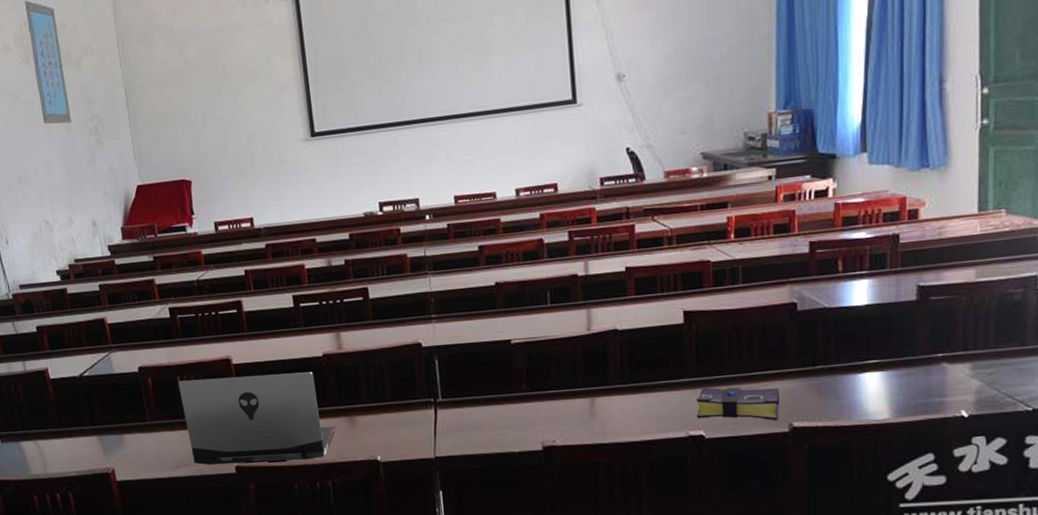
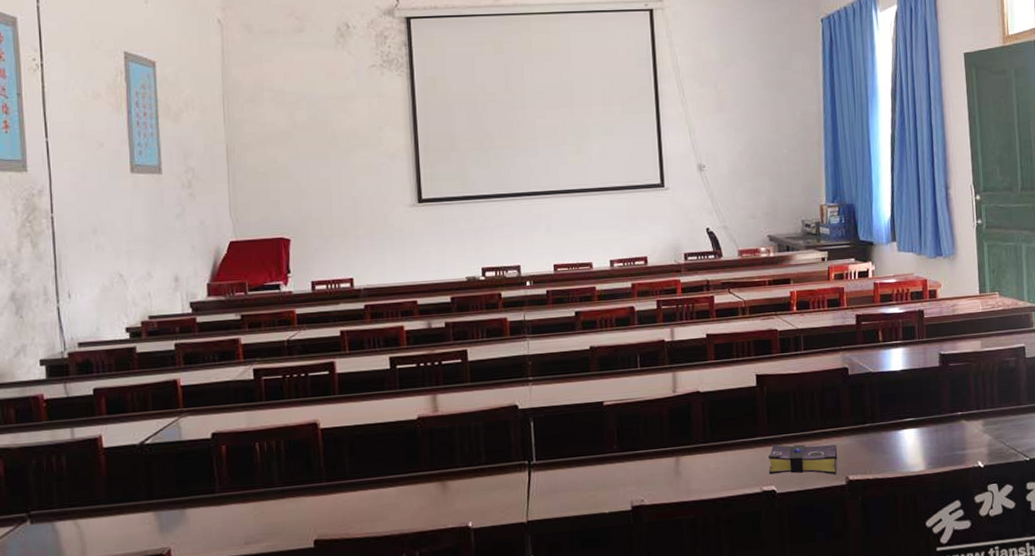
laptop computer: present [178,371,336,465] -> none [256,435,427,540]

